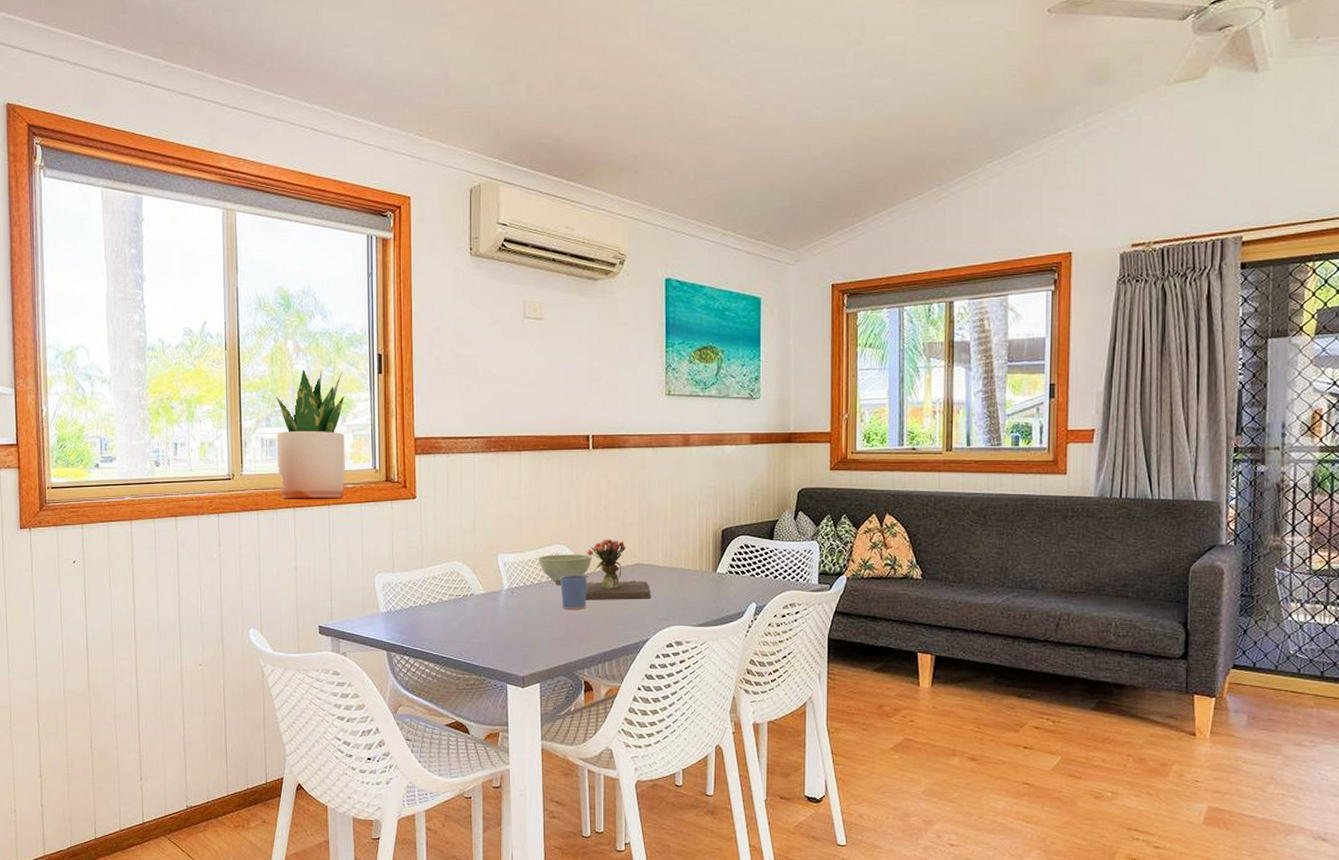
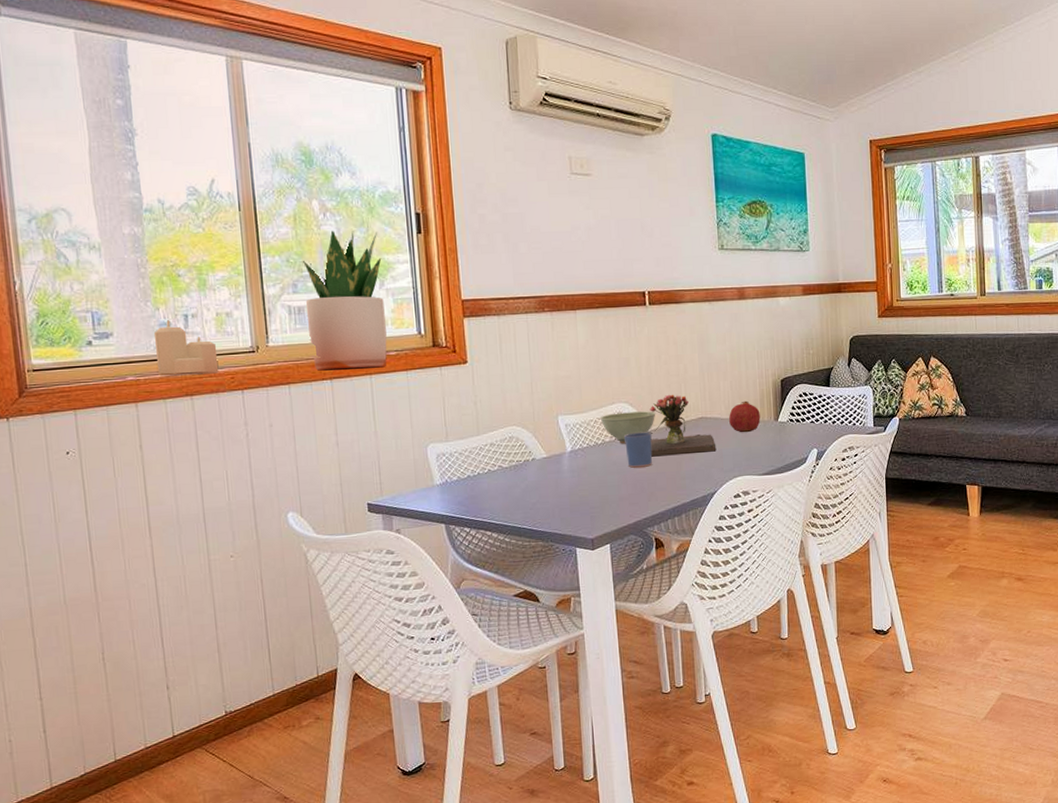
candle: none [148,447,200,498] -> present [153,320,219,376]
fruit: none [666,549,698,582] -> present [729,400,761,433]

